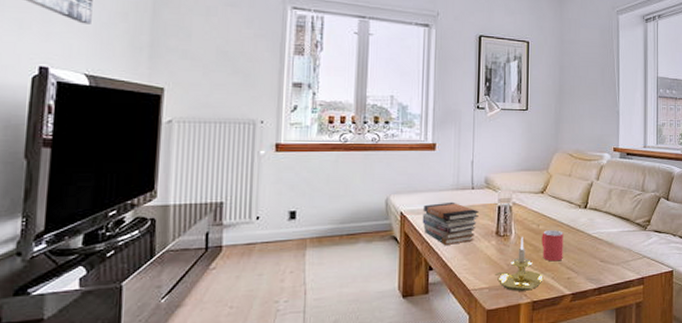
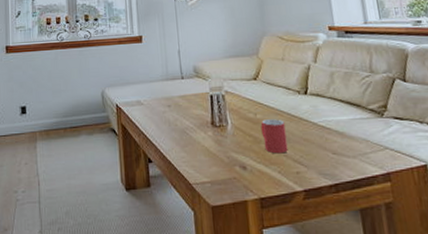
book stack: present [422,201,479,245] -> none [136,92,192,136]
candle holder: present [495,236,543,291] -> none [216,126,269,186]

